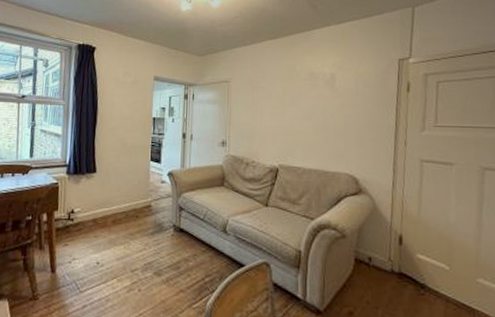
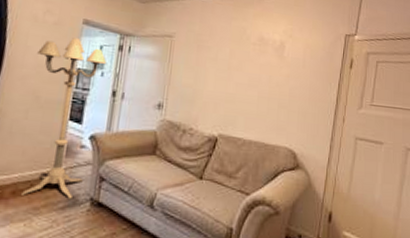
floor lamp: none [120,93,175,226] -> present [22,38,106,199]

